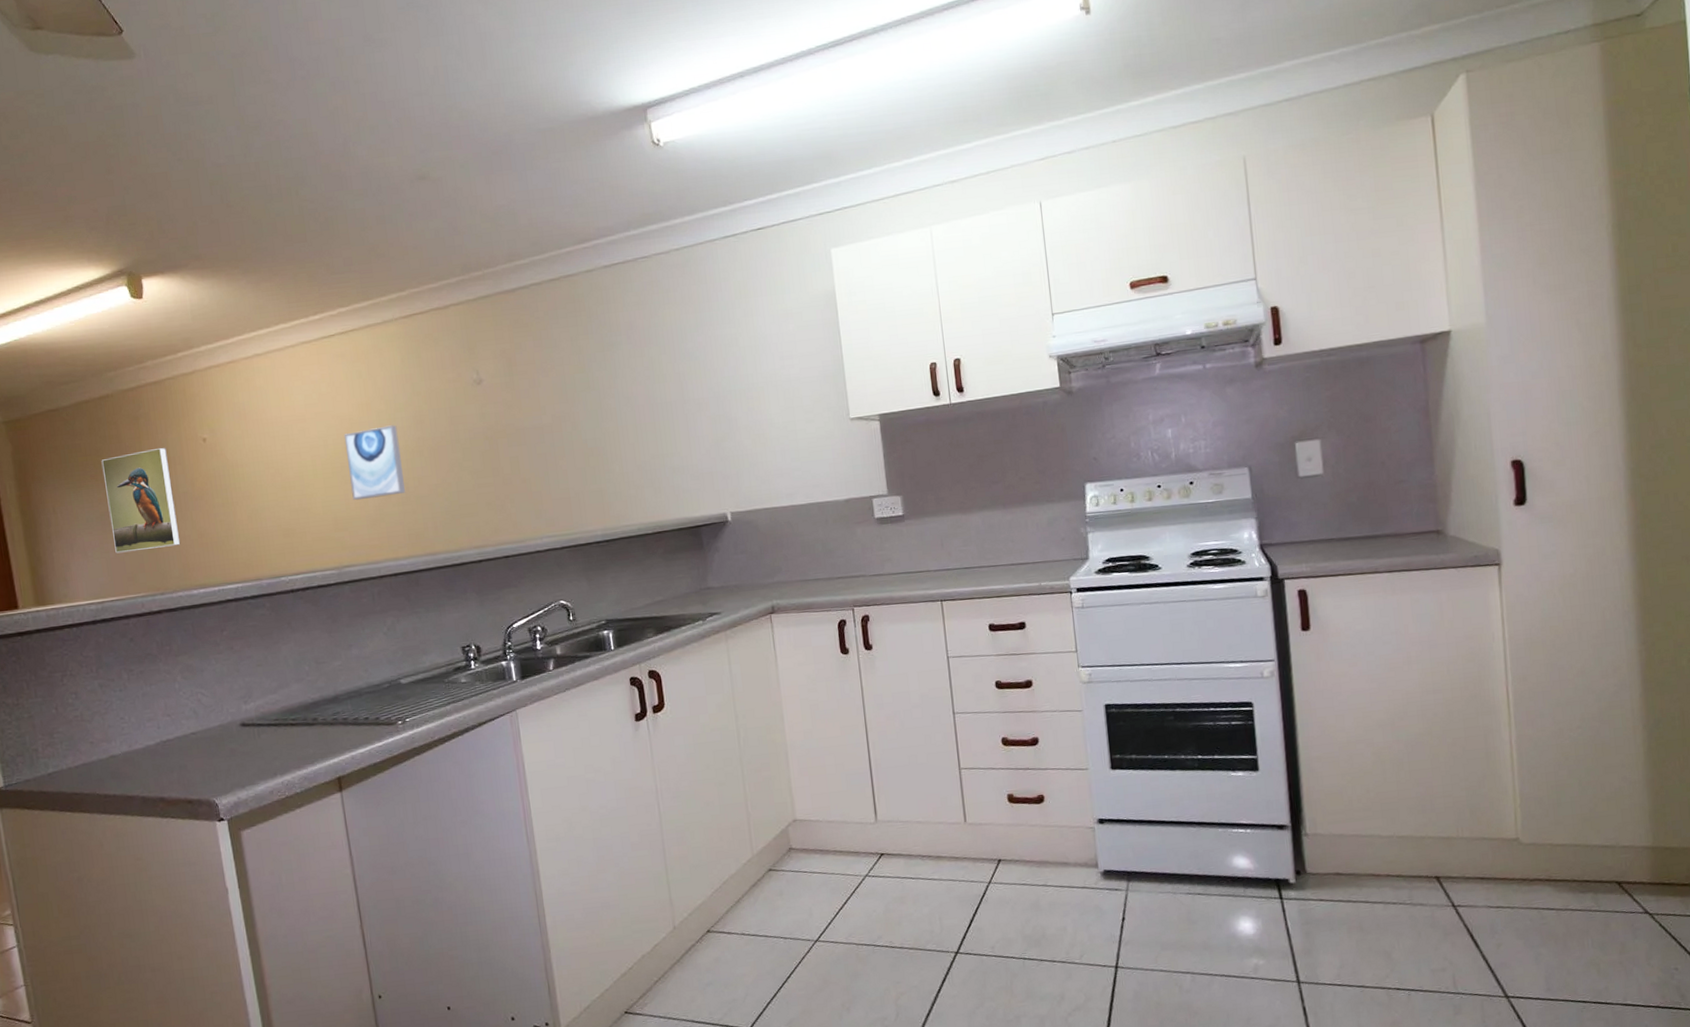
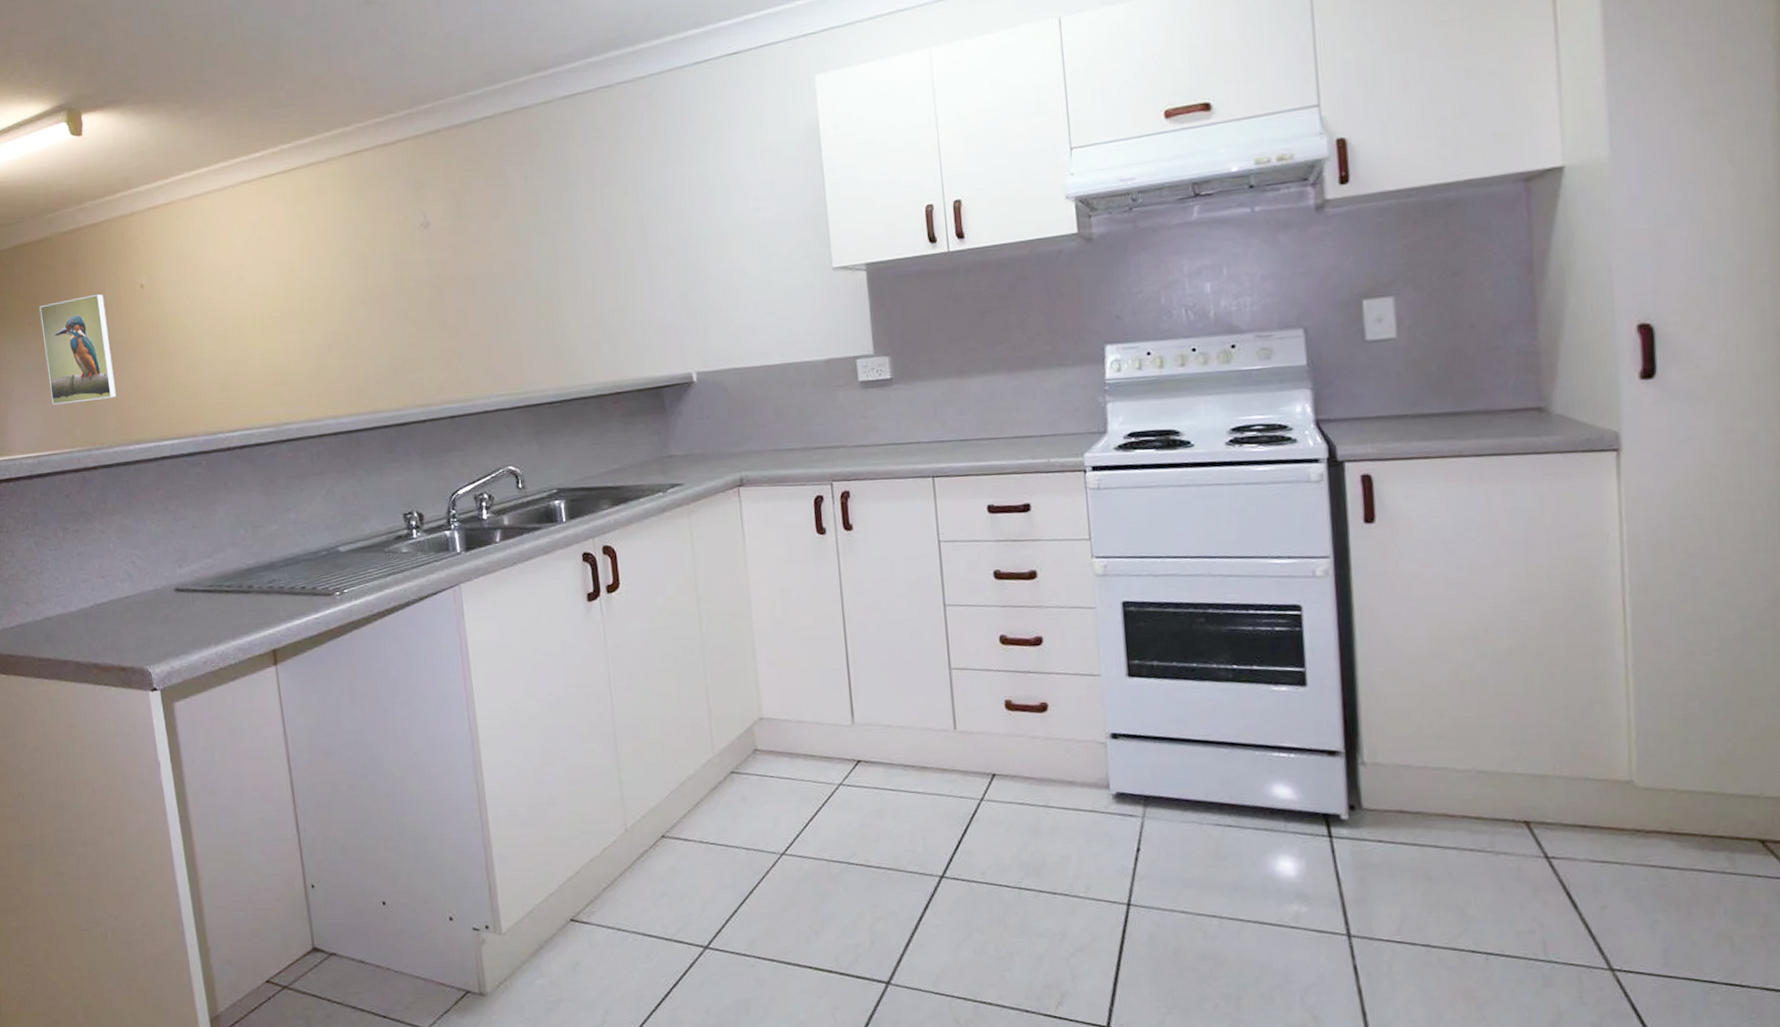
wall art: present [344,425,405,501] -> none [284,271,347,353]

